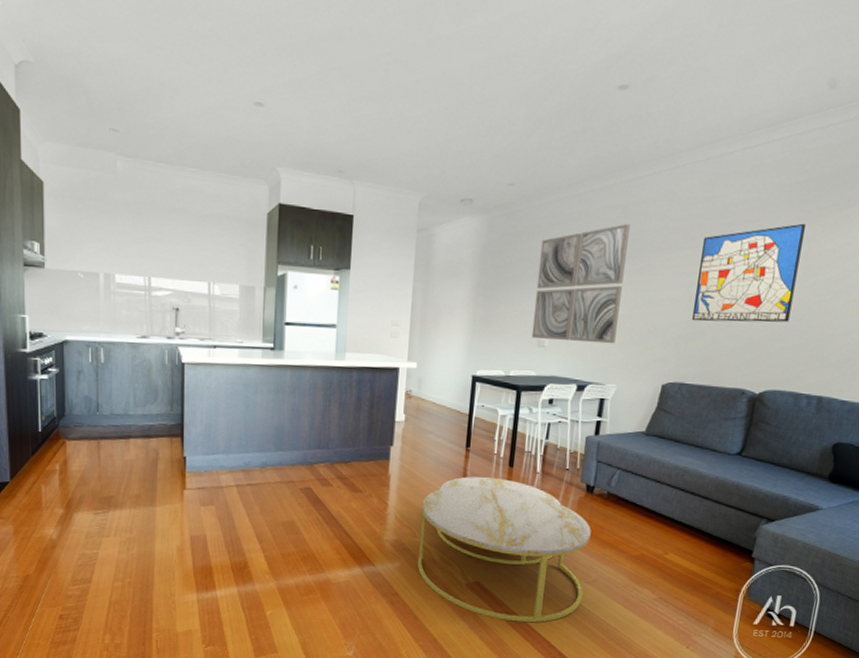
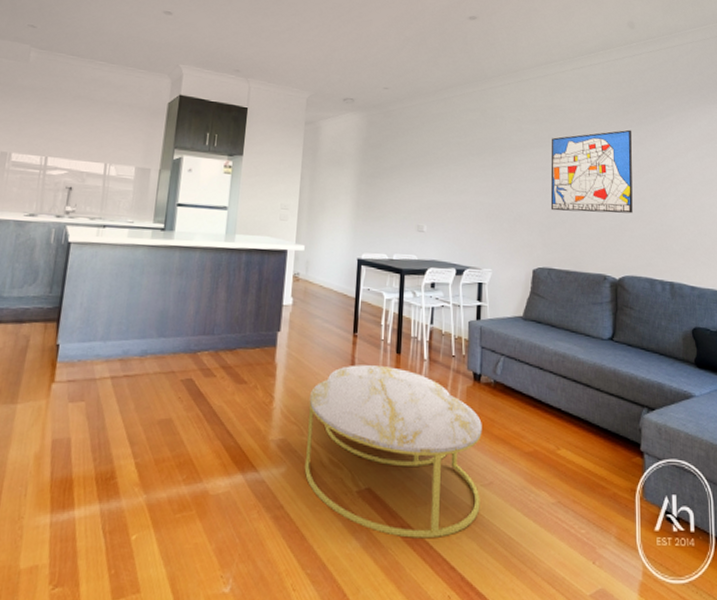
wall art: present [531,224,630,344] -> none [411,125,489,231]

